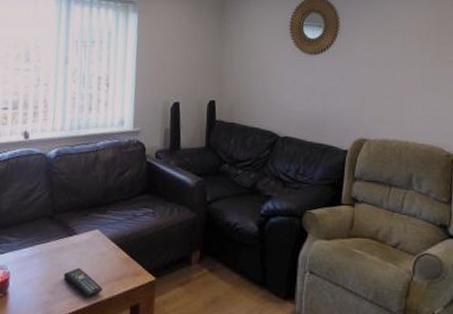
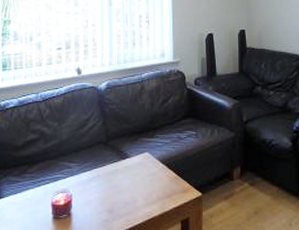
remote control: present [64,267,103,298] -> none [120,187,155,214]

